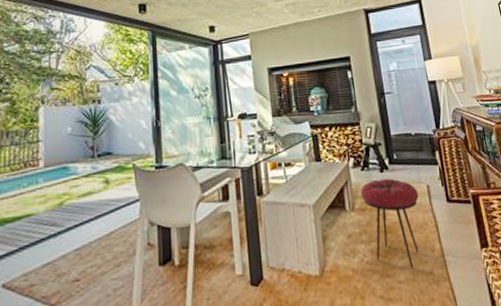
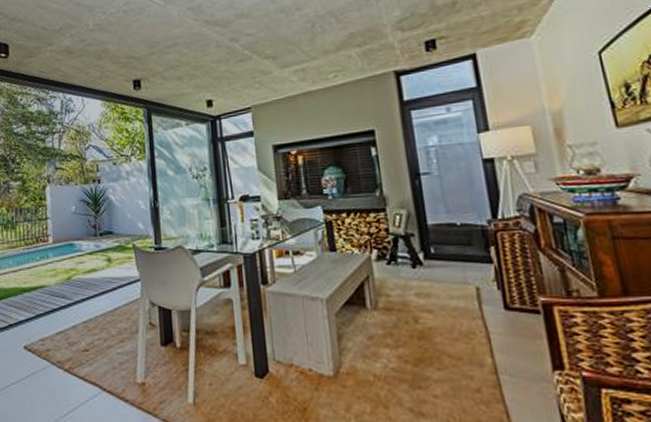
stool: present [360,178,419,268] -> none [385,276,464,382]

